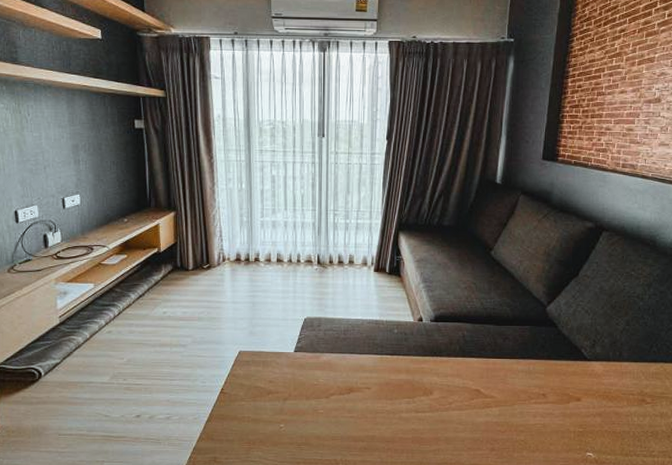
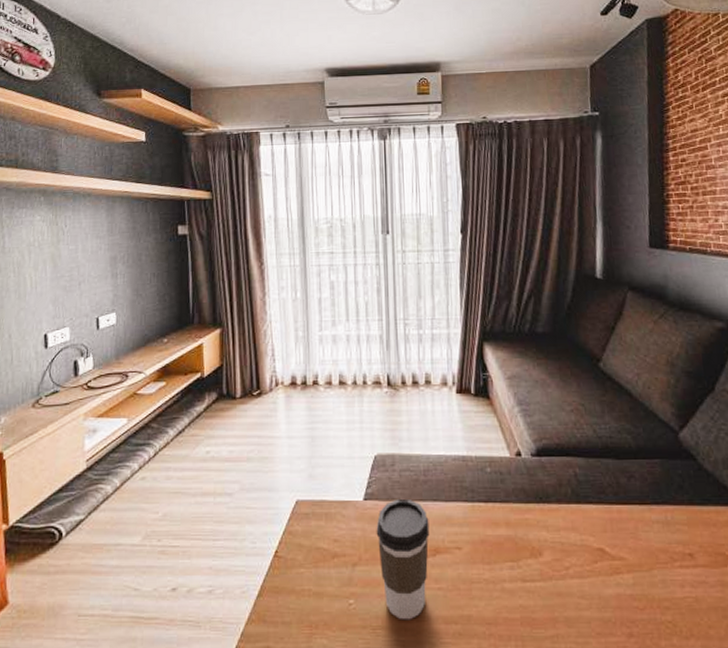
coffee cup: none [303,351,346,439] -> present [376,498,430,620]

